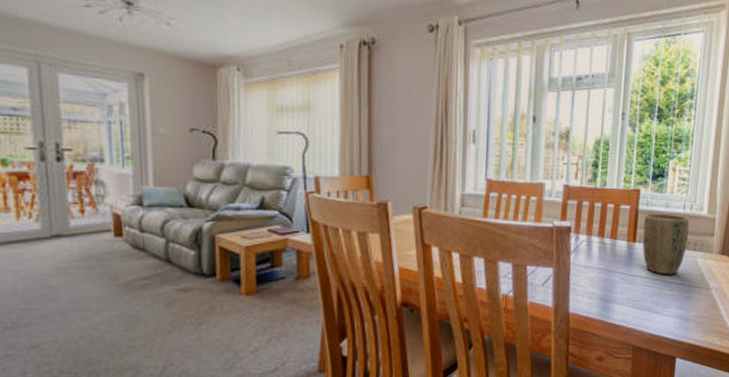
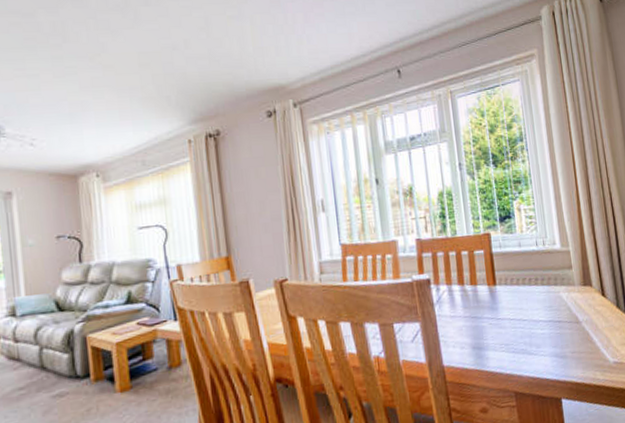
plant pot: present [642,213,689,275] -> none [500,252,548,314]

